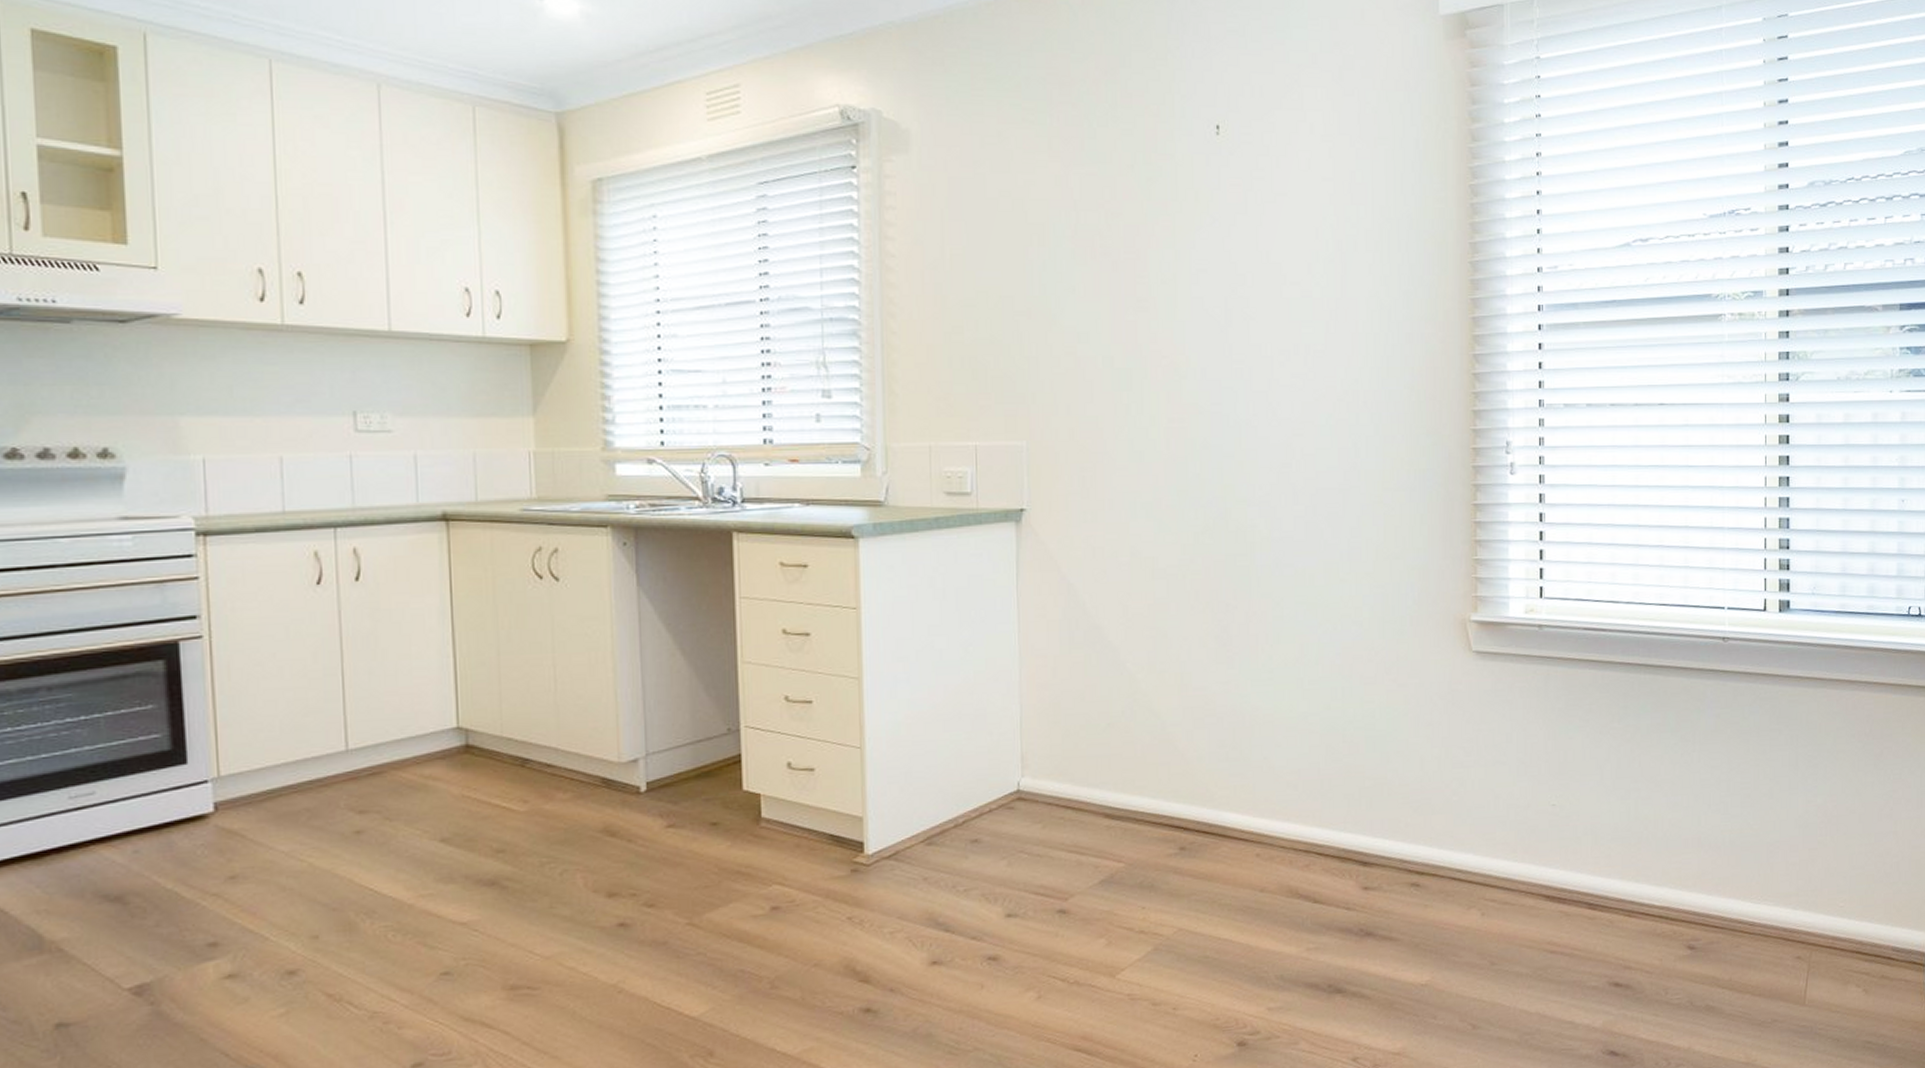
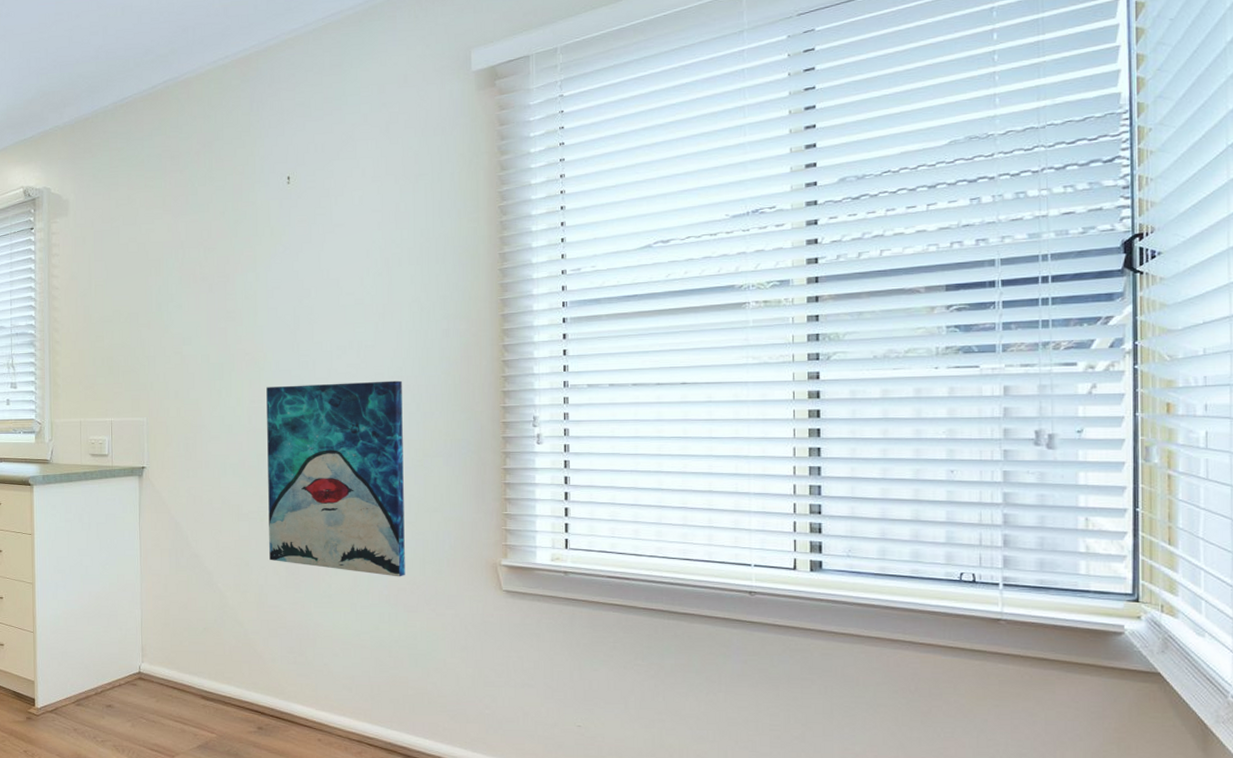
wall art: none [1190,395,1362,642] -> present [266,380,405,577]

